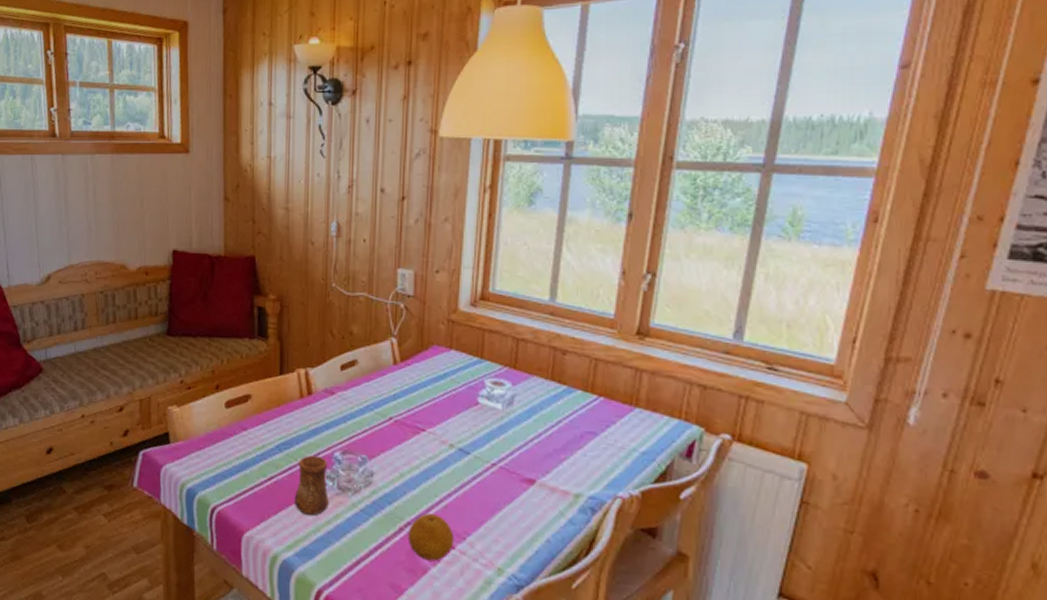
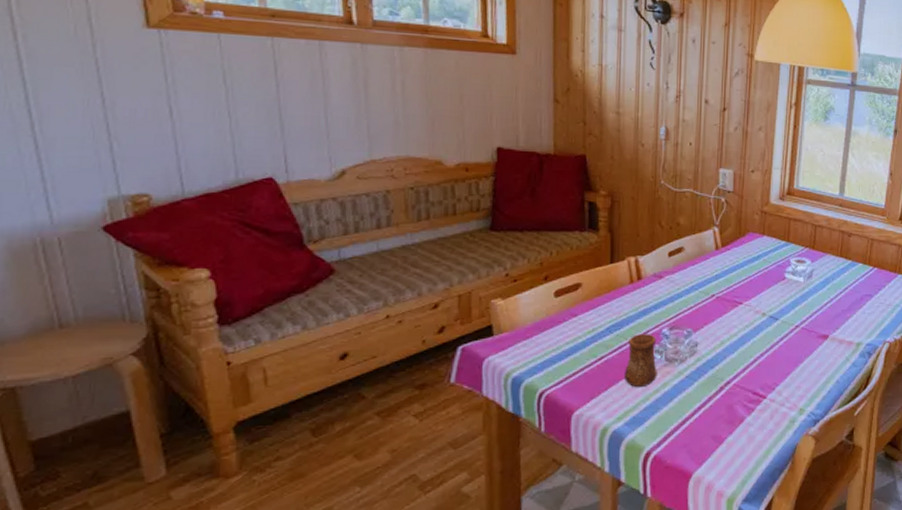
fruit: present [407,513,455,562] -> none [727,372,766,412]

